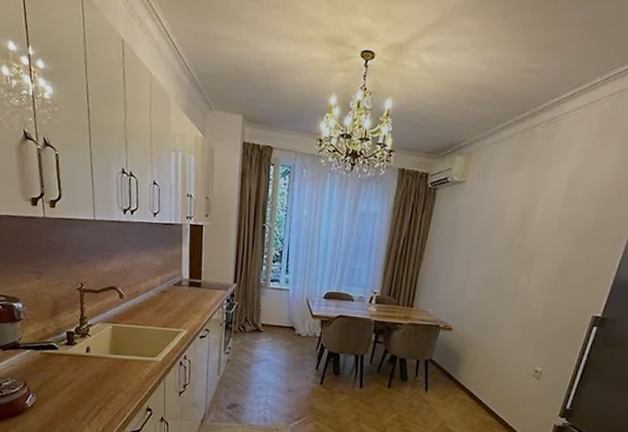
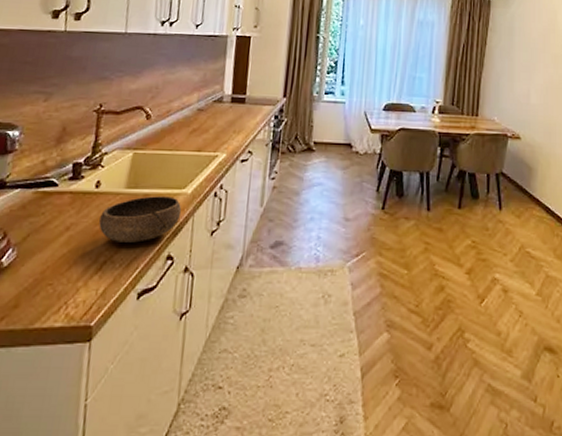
bowl: none [93,361,155,397] -> present [99,196,182,243]

